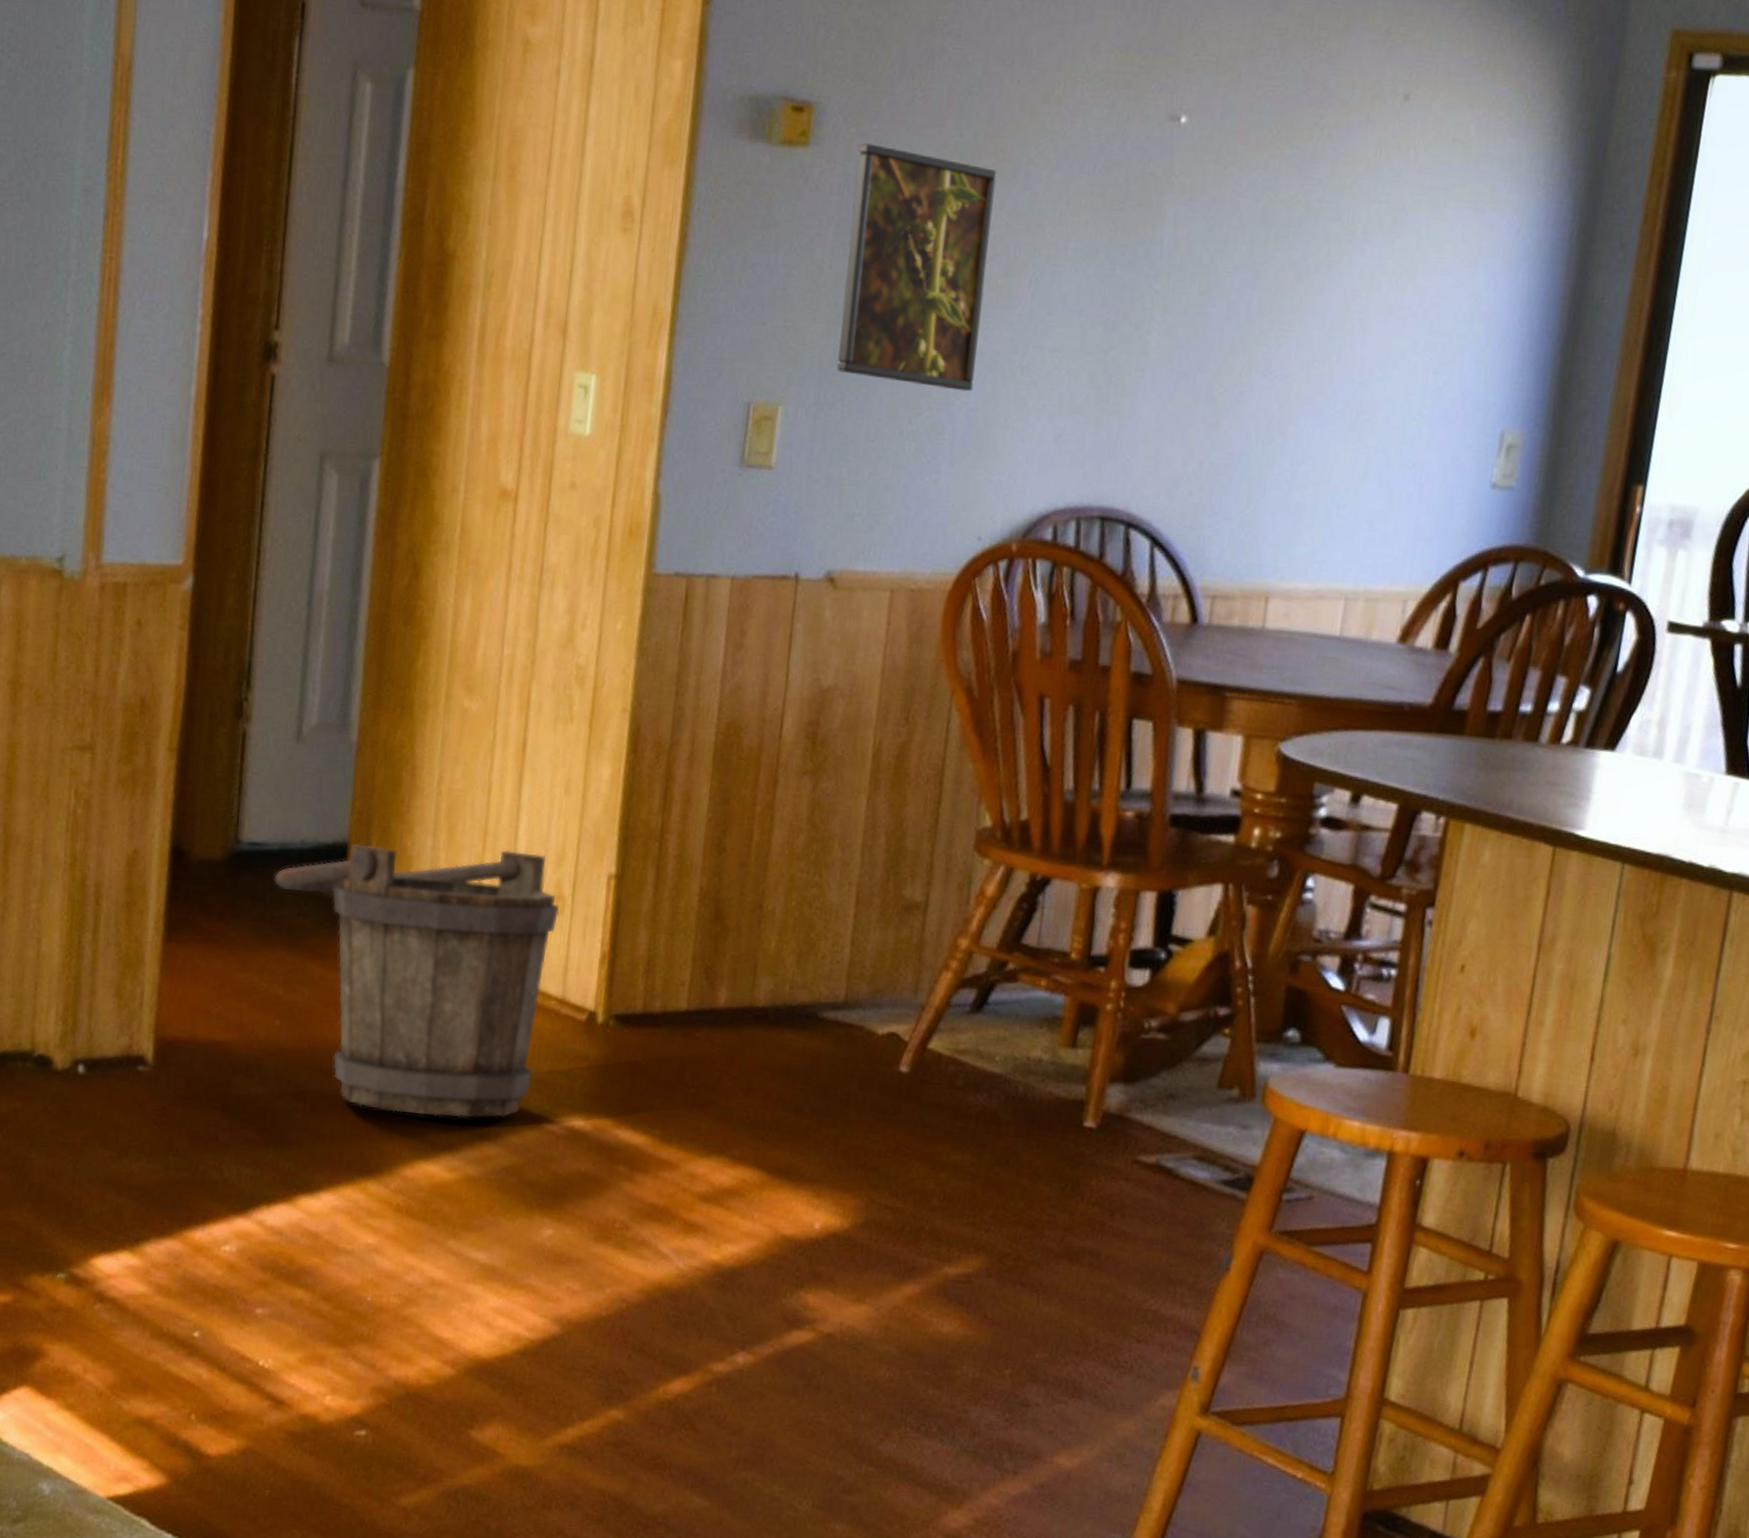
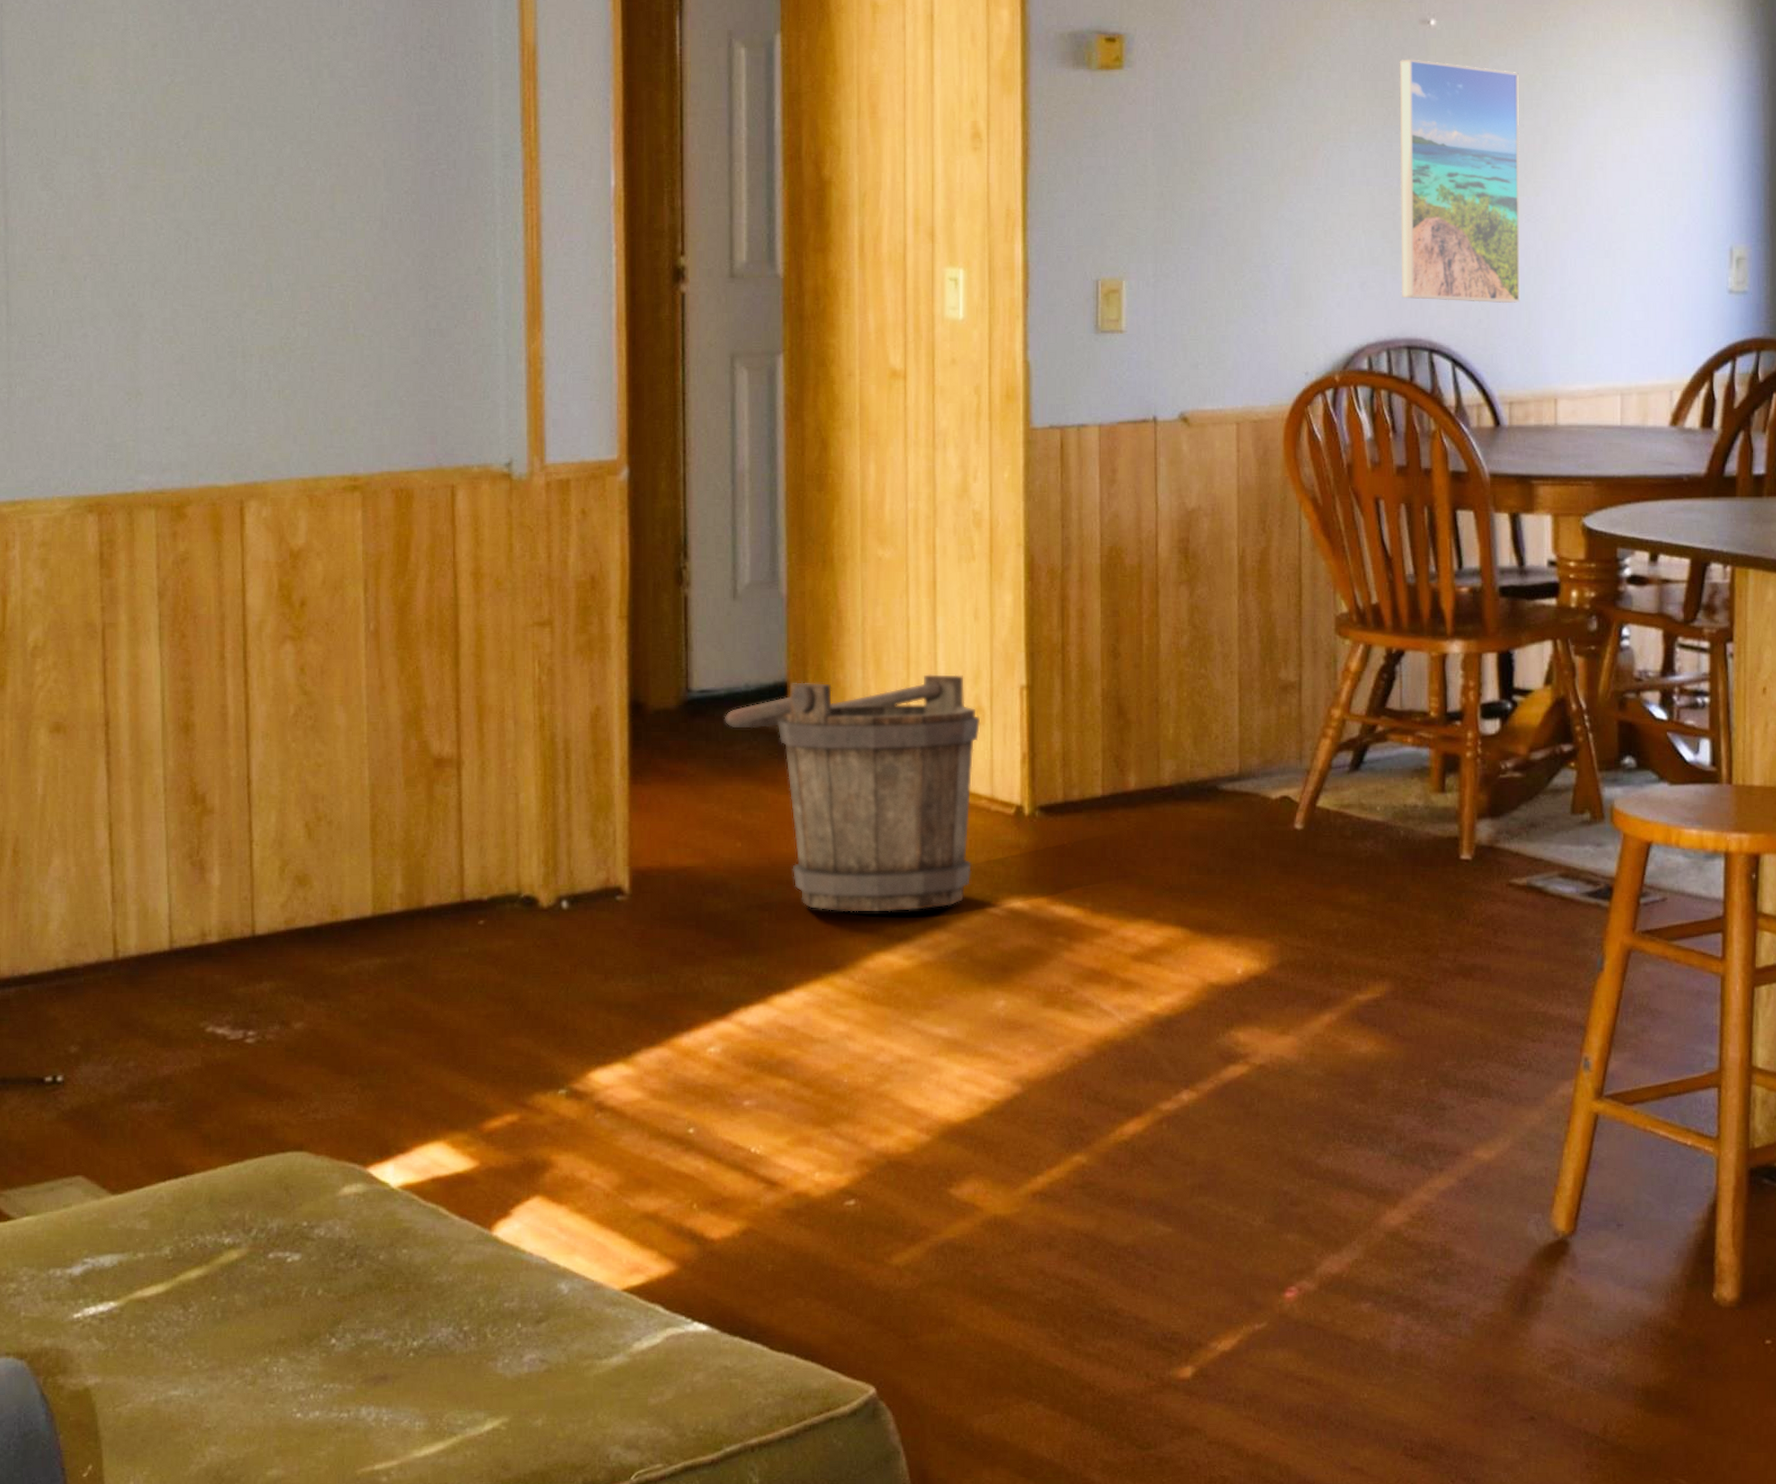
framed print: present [836,143,997,392] -> none [1165,62,1286,255]
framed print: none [1101,163,1278,476] -> present [1399,59,1520,304]

